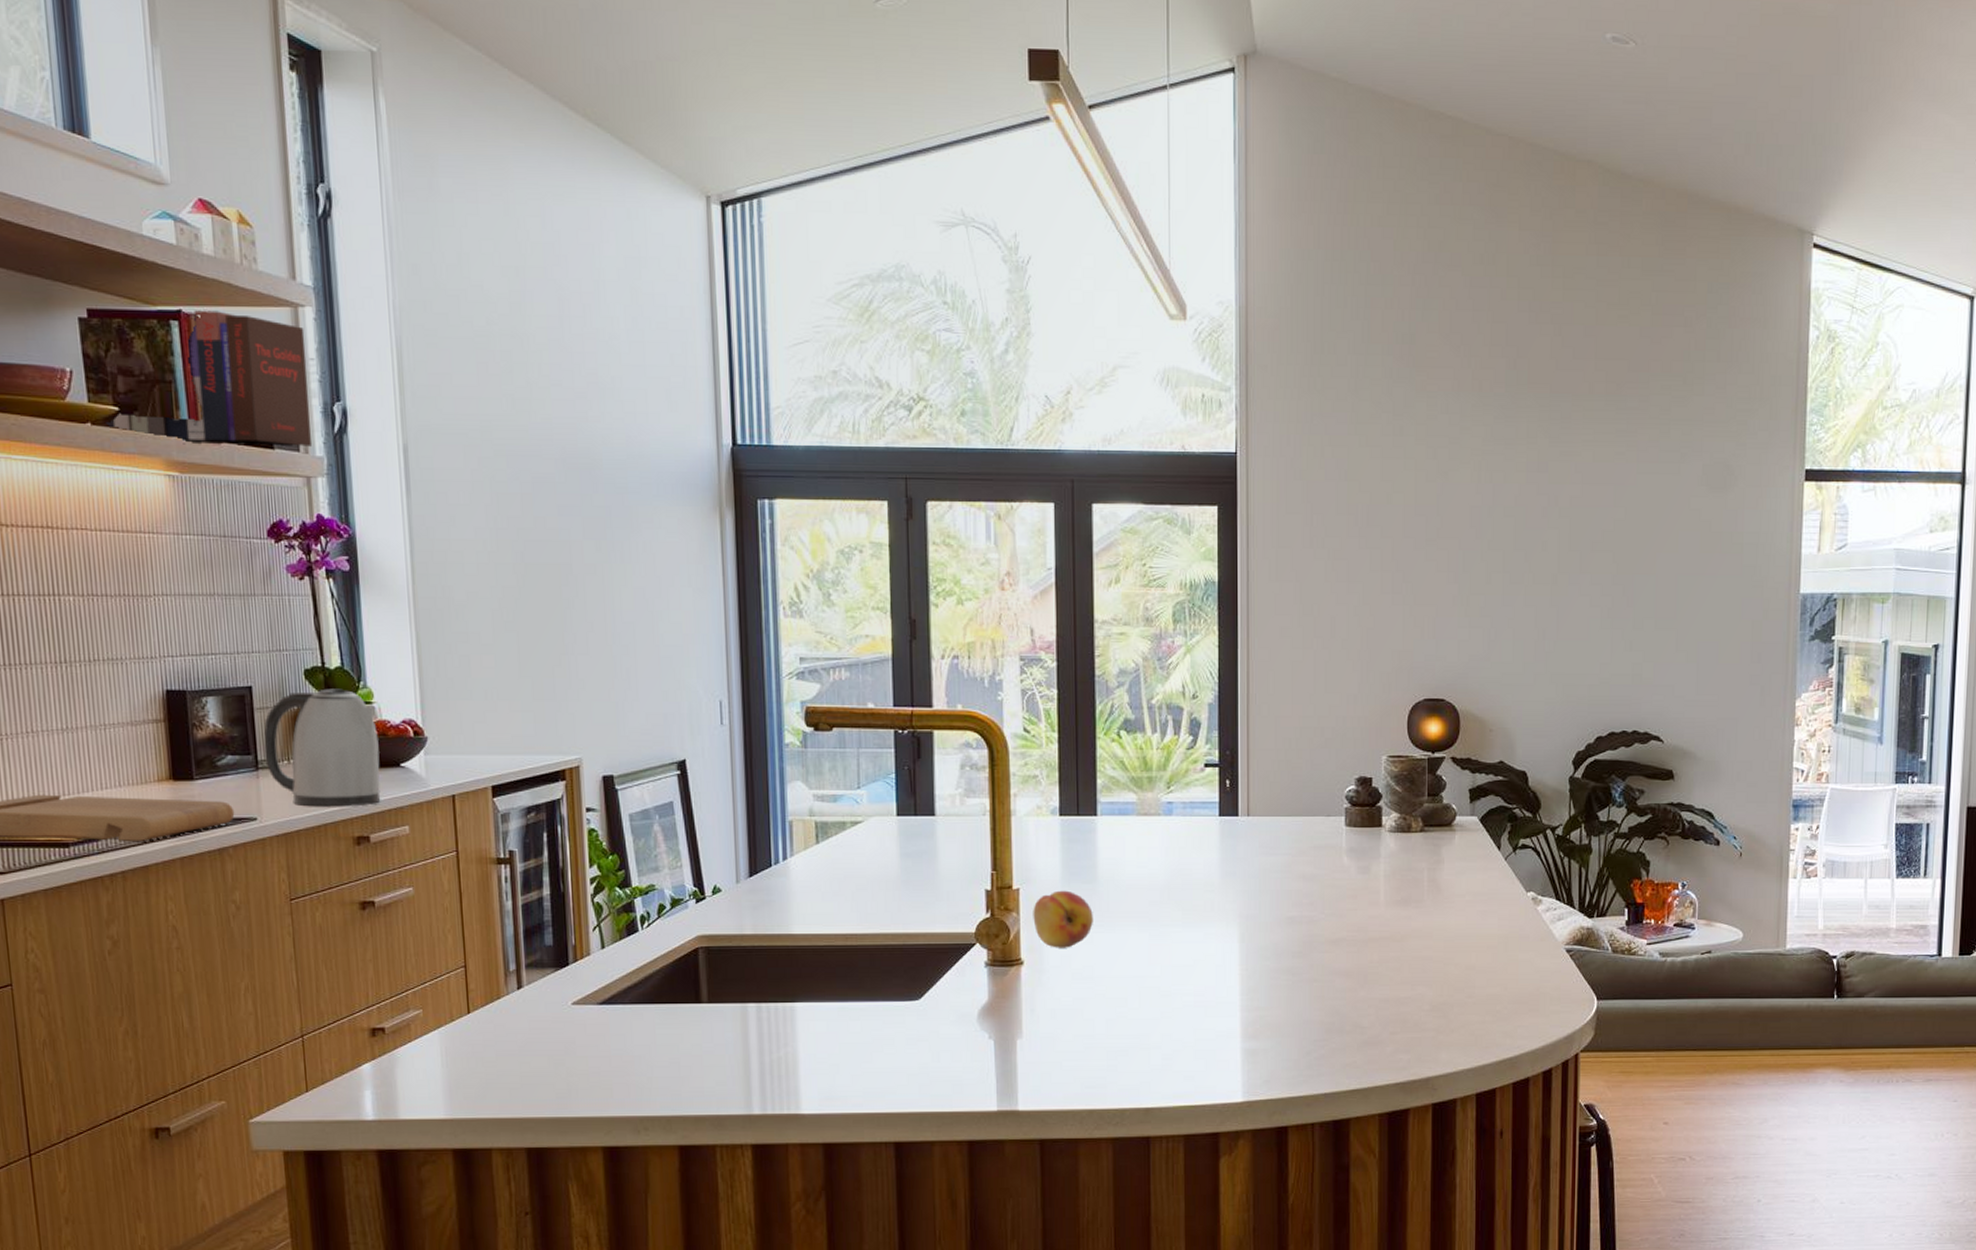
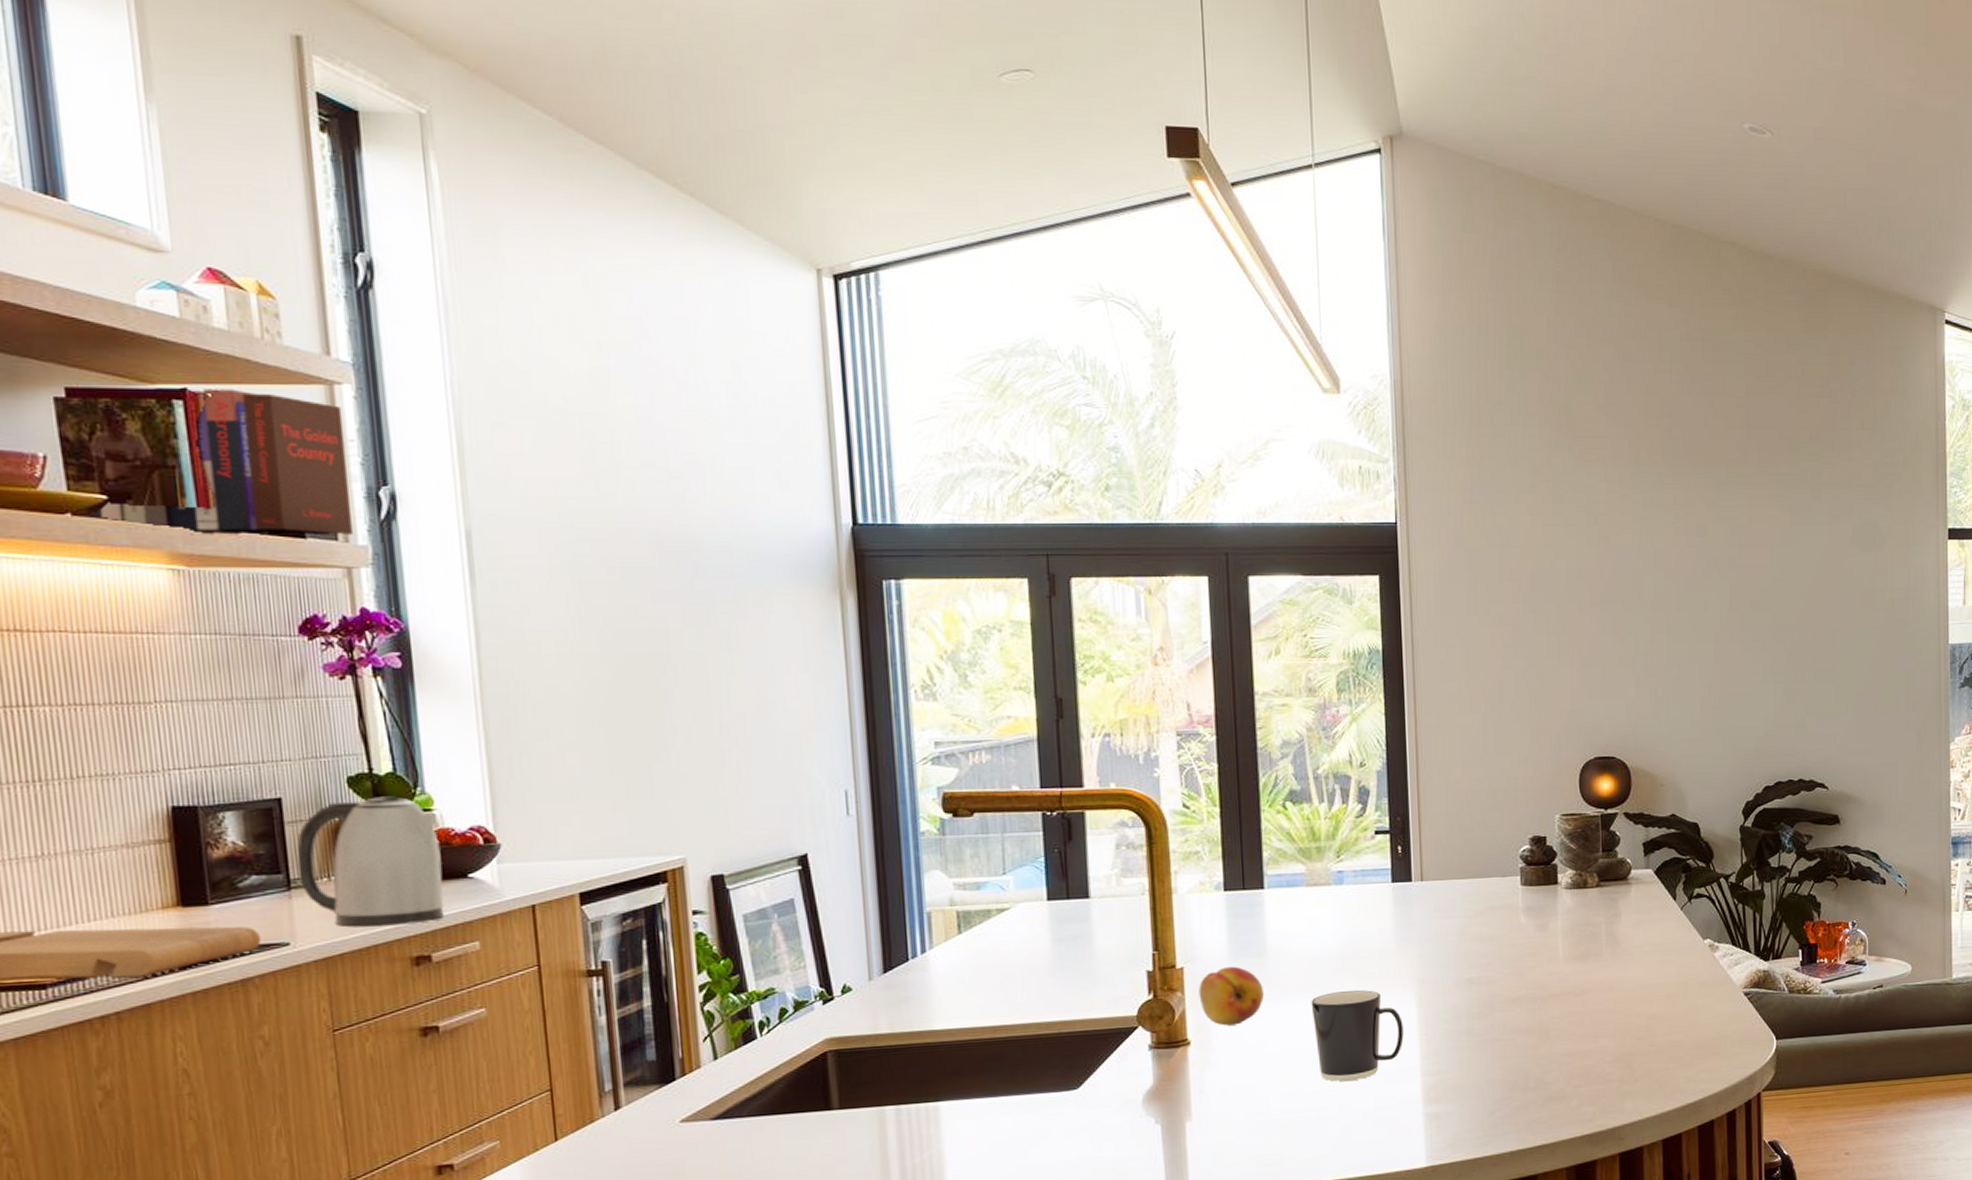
mug: none [1138,921,1225,1010] -> present [1311,989,1404,1081]

